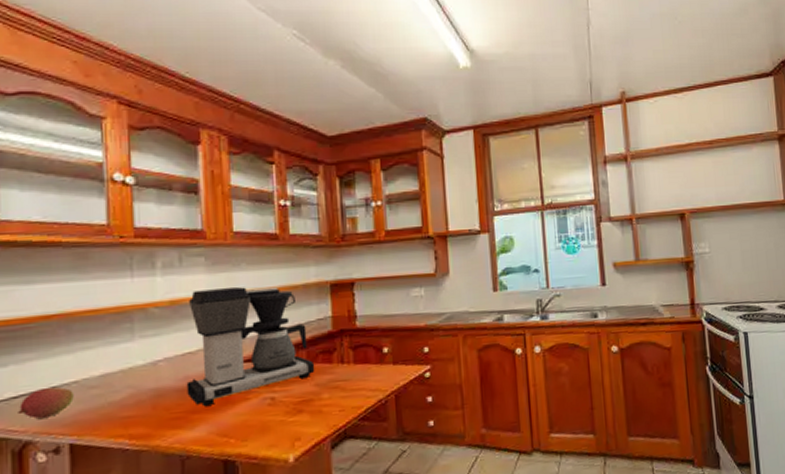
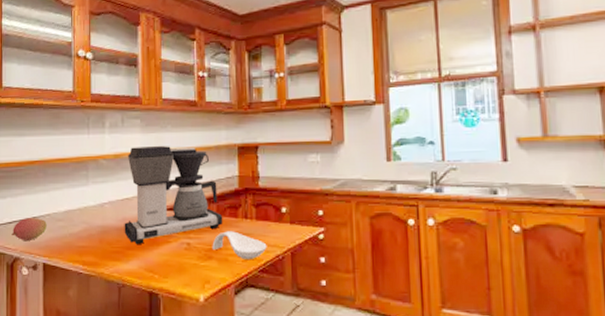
spoon rest: none [302,378,368,409] -> present [212,231,267,259]

